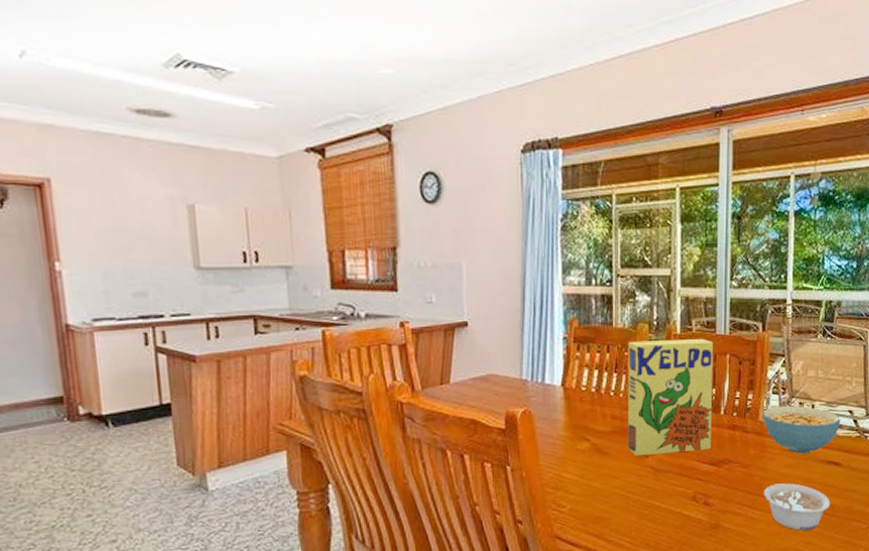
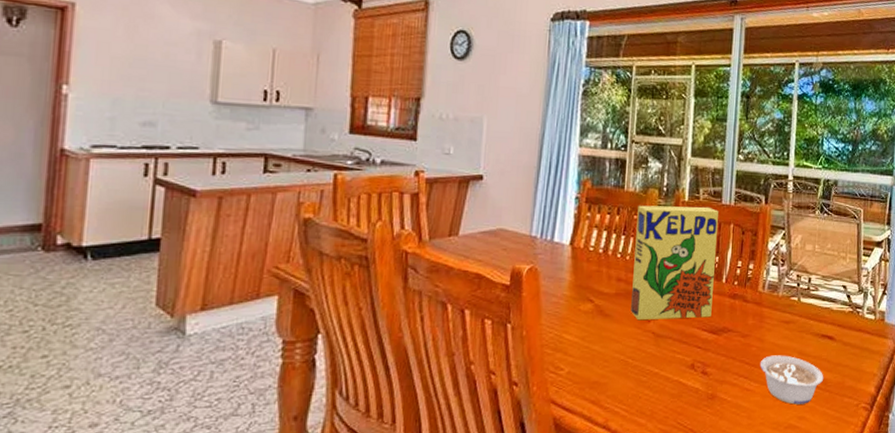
cereal bowl: present [763,405,841,454] -> none [762,277,835,326]

